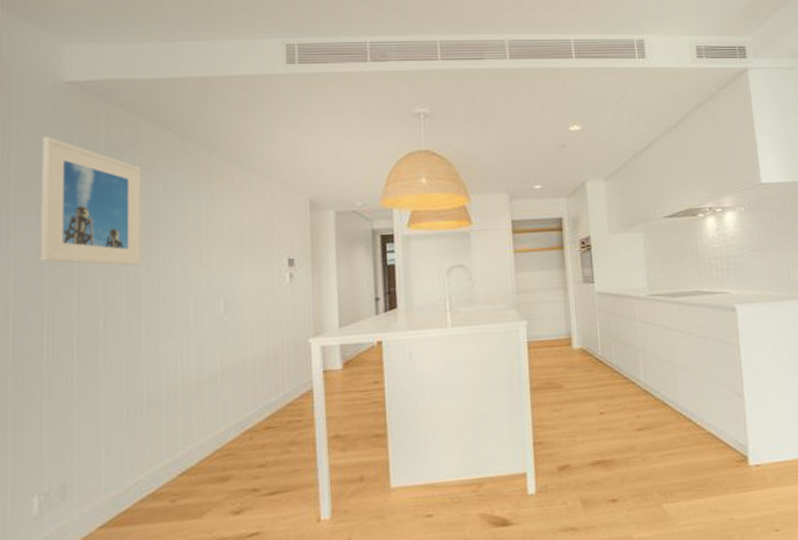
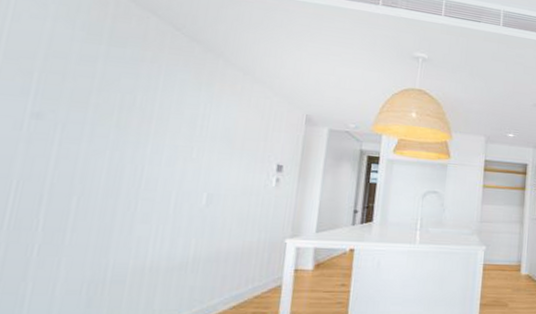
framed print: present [40,137,141,266] -> none [18,15,144,151]

